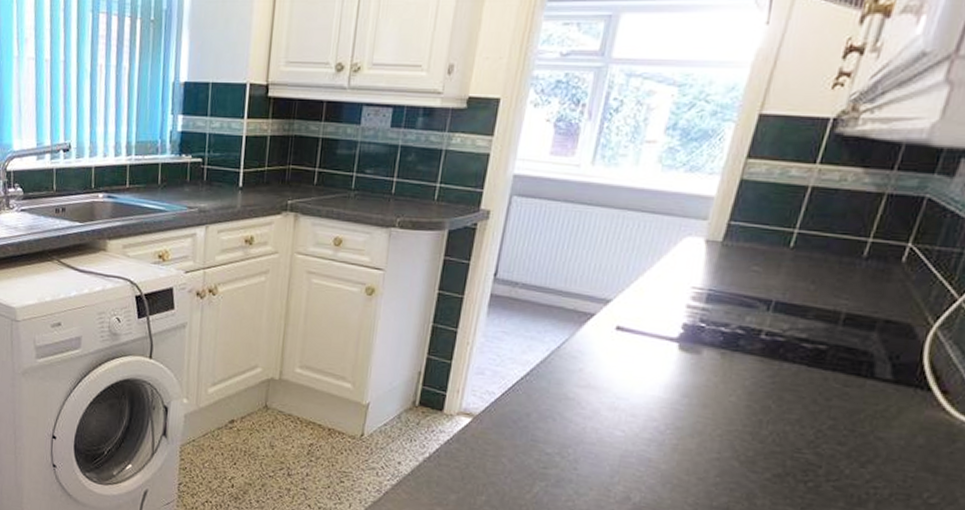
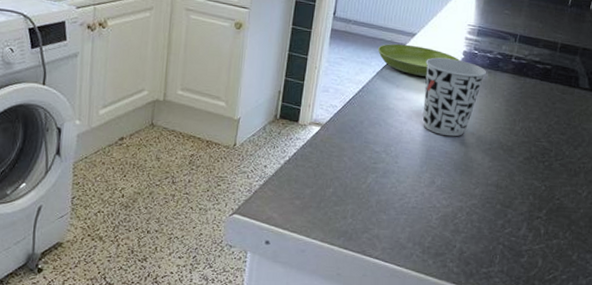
saucer: none [554,313,677,359] -> present [377,43,460,77]
cup: none [615,332,719,440] -> present [422,57,487,137]

